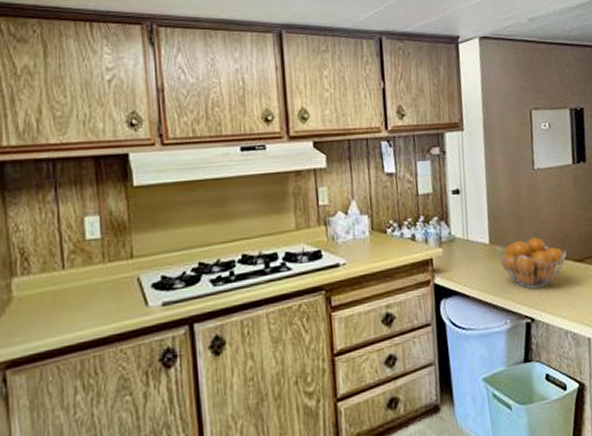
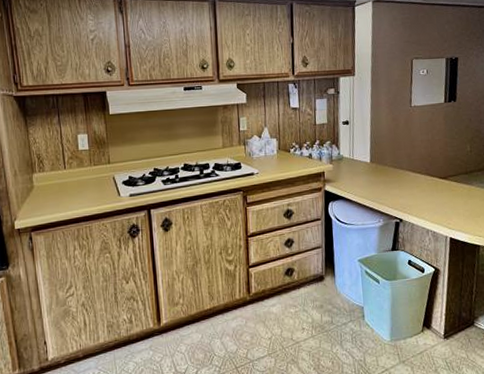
fruit basket: present [496,237,567,289] -> none [375,159,434,198]

